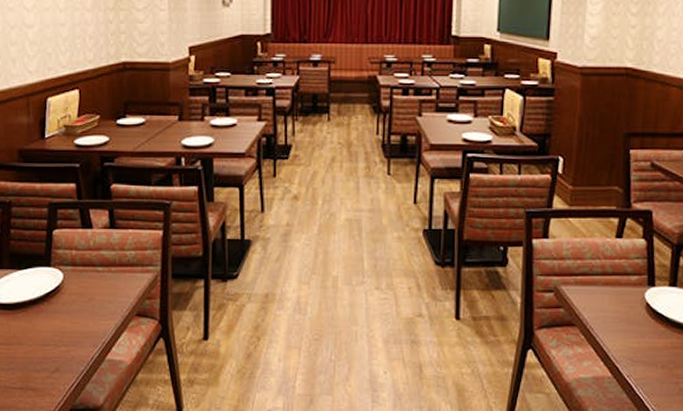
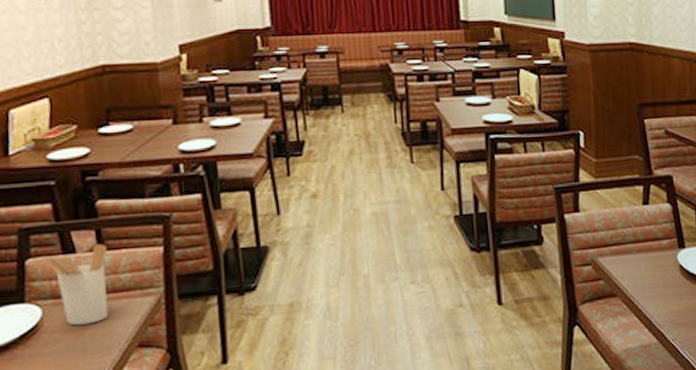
utensil holder: none [65,223,117,291] -> present [42,244,108,326]

